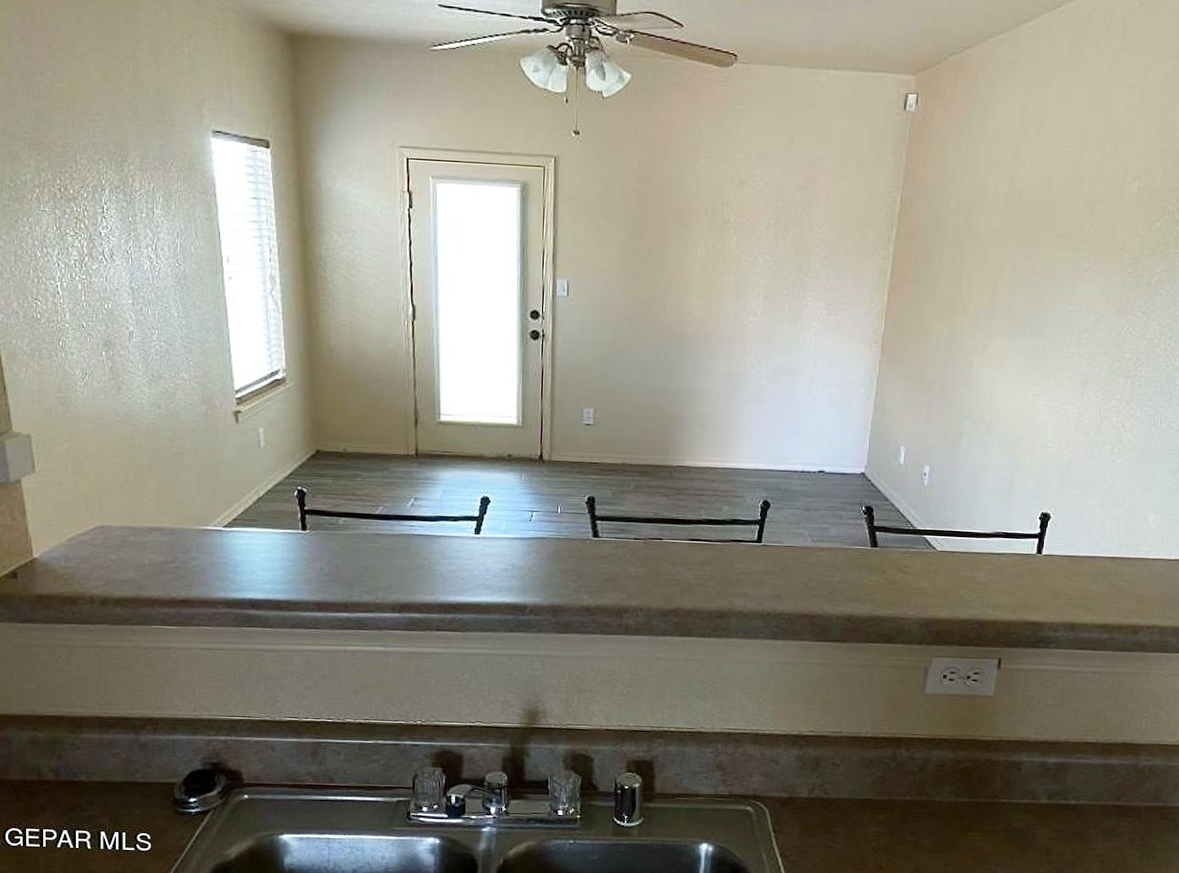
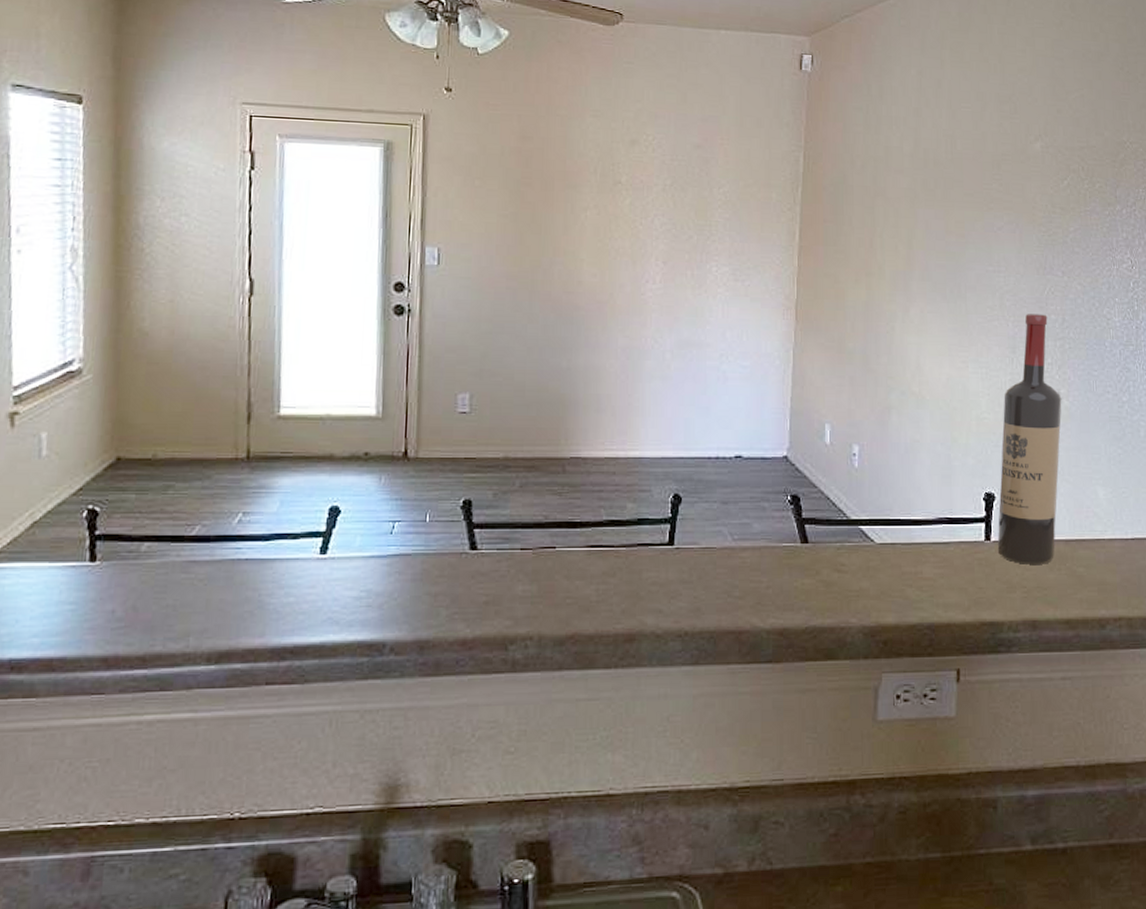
wine bottle: none [1047,352,1126,577] -> present [997,314,1062,564]

